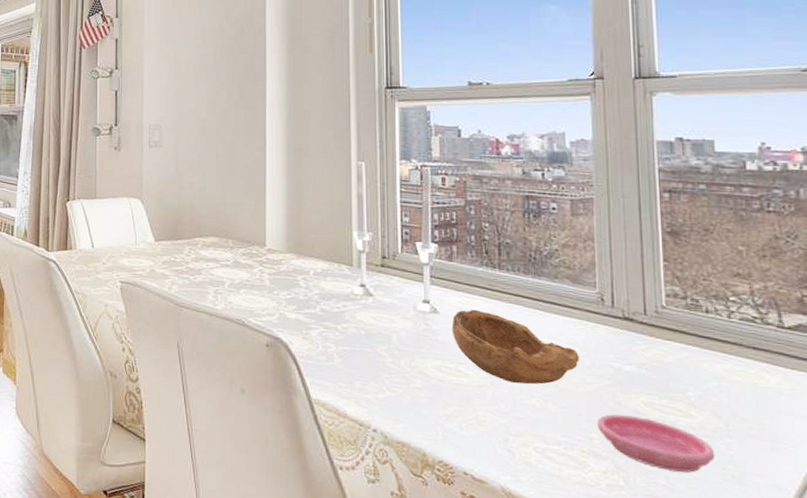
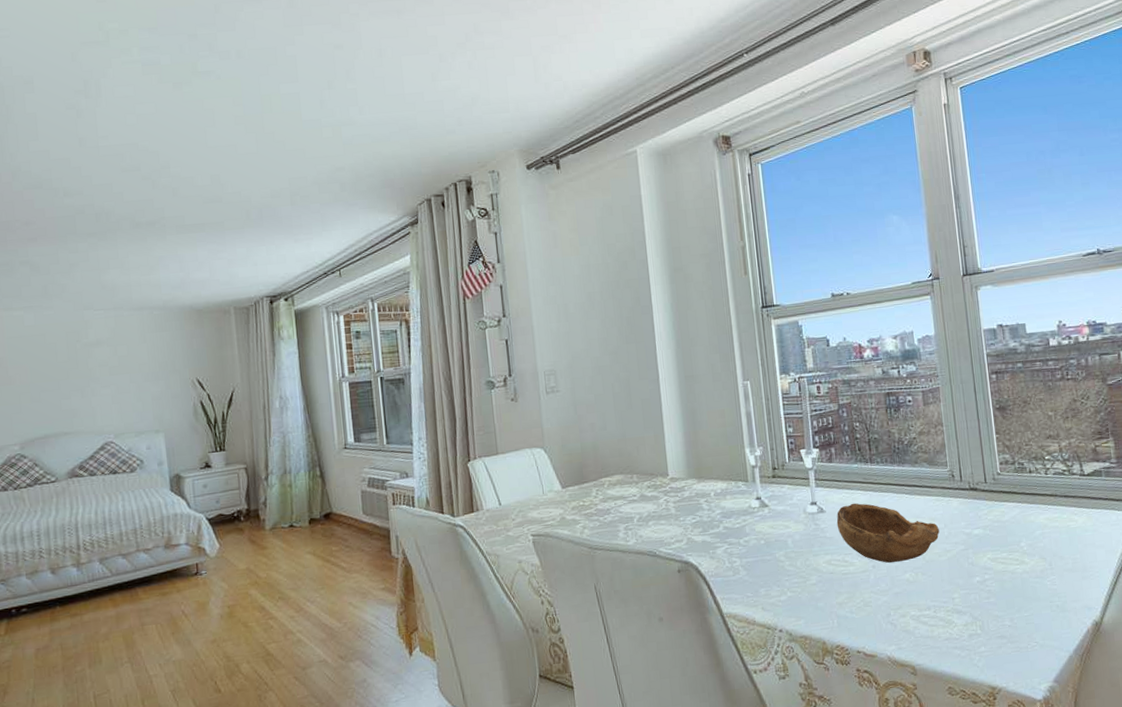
saucer: present [597,414,715,473] -> none [957,571,1044,613]

